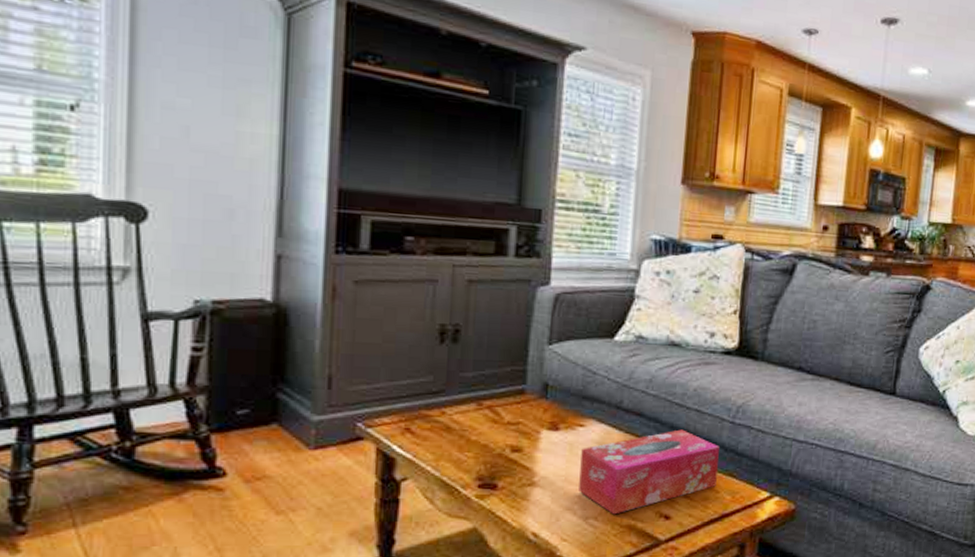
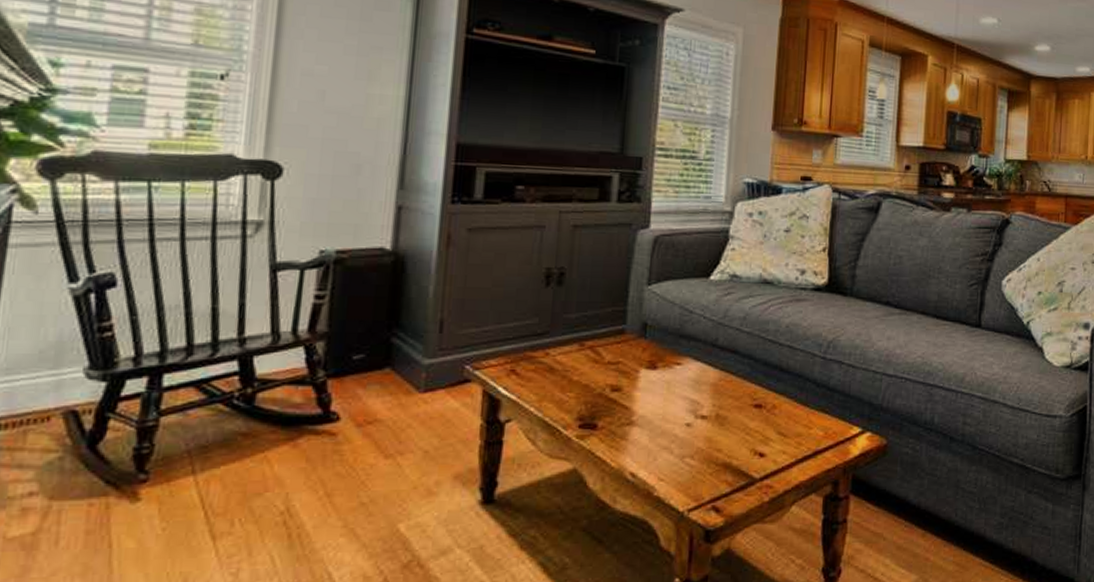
tissue box: present [579,429,719,515] -> none [675,366,812,453]

